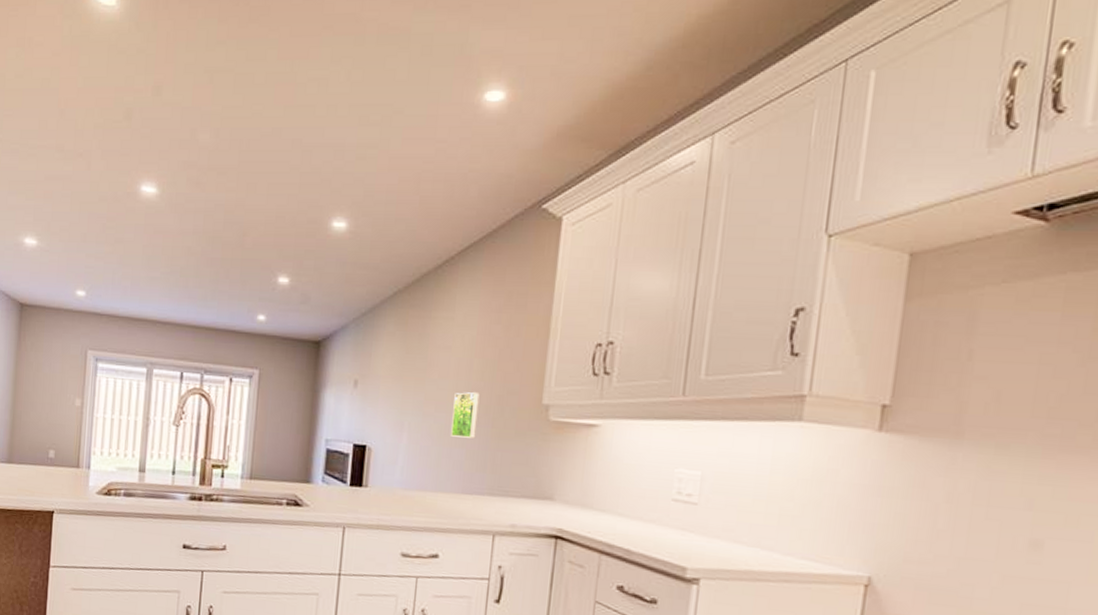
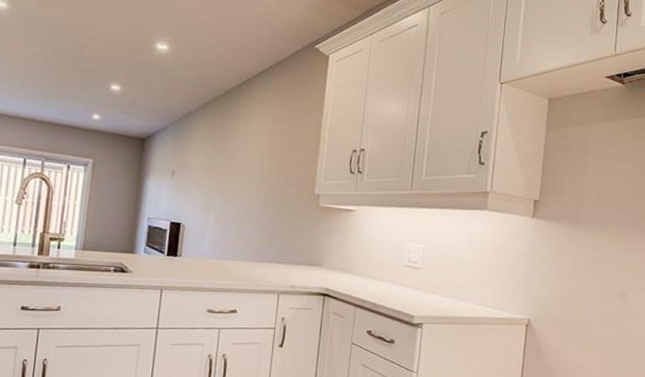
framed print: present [451,391,480,438] -> none [247,182,269,219]

